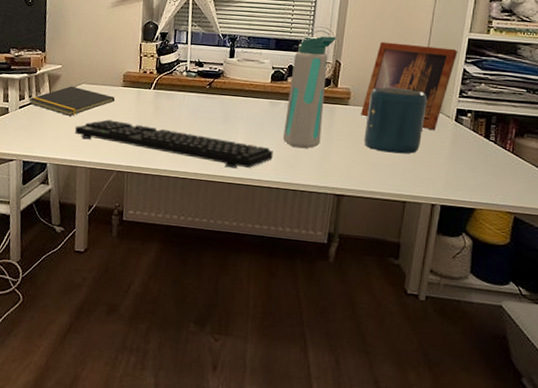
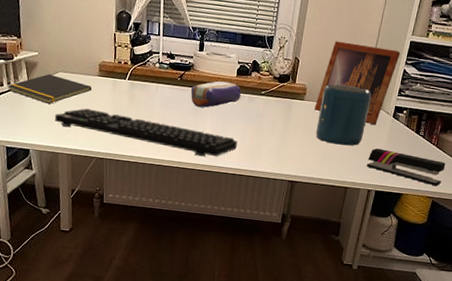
pencil case: none [220,87,276,116] -> present [190,81,241,108]
water bottle: present [283,36,336,149] -> none [246,33,297,140]
stapler: none [427,156,527,199] -> present [366,148,446,186]

